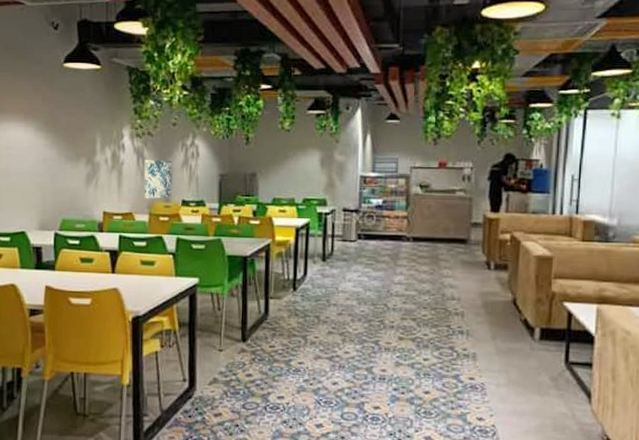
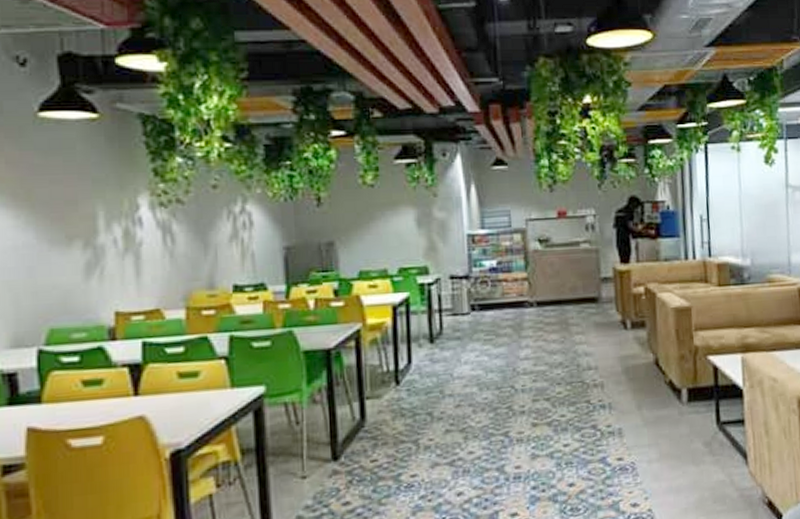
wall art: present [144,160,172,199] -> none [173,234,217,289]

